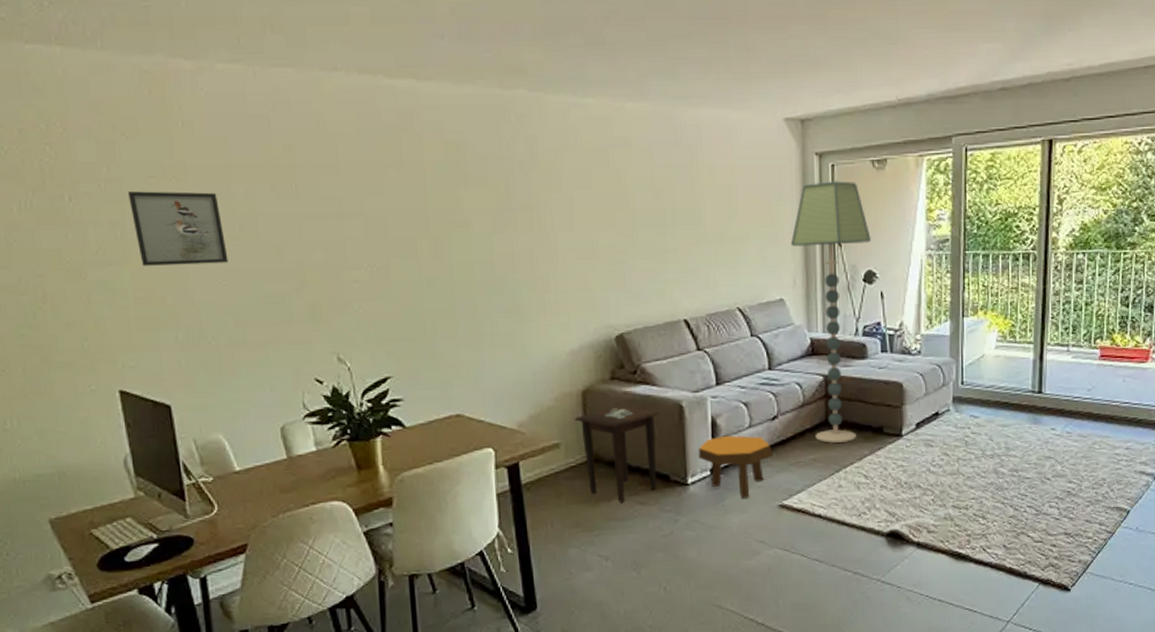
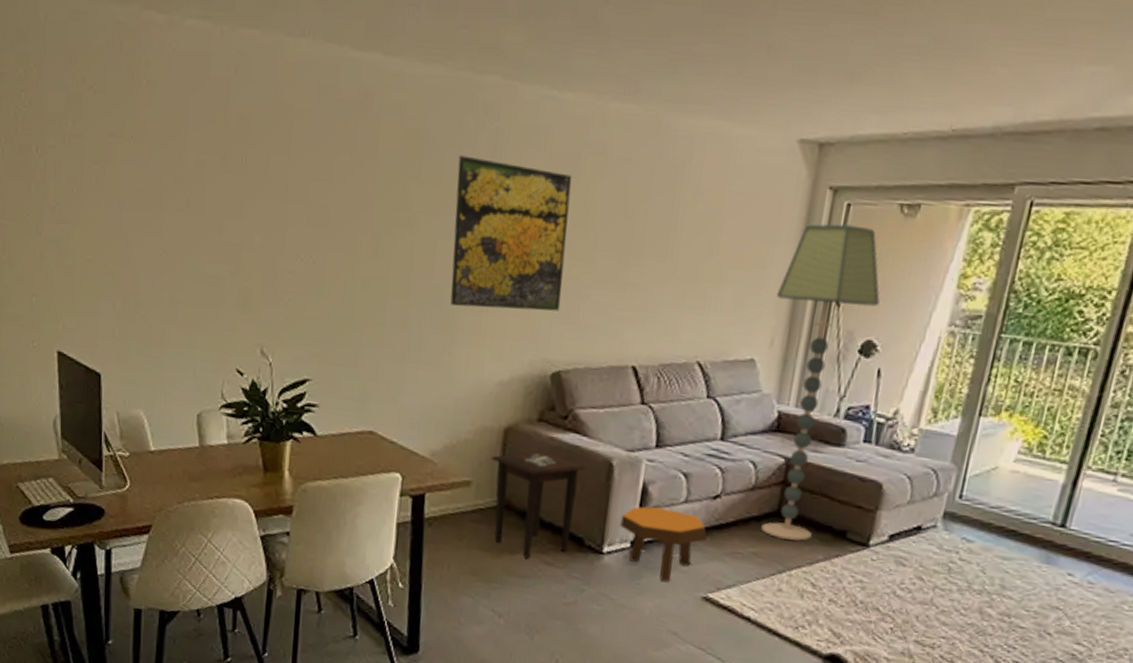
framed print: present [128,191,229,266] -> none [88,149,172,235]
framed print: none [500,160,613,290] -> present [450,155,573,311]

